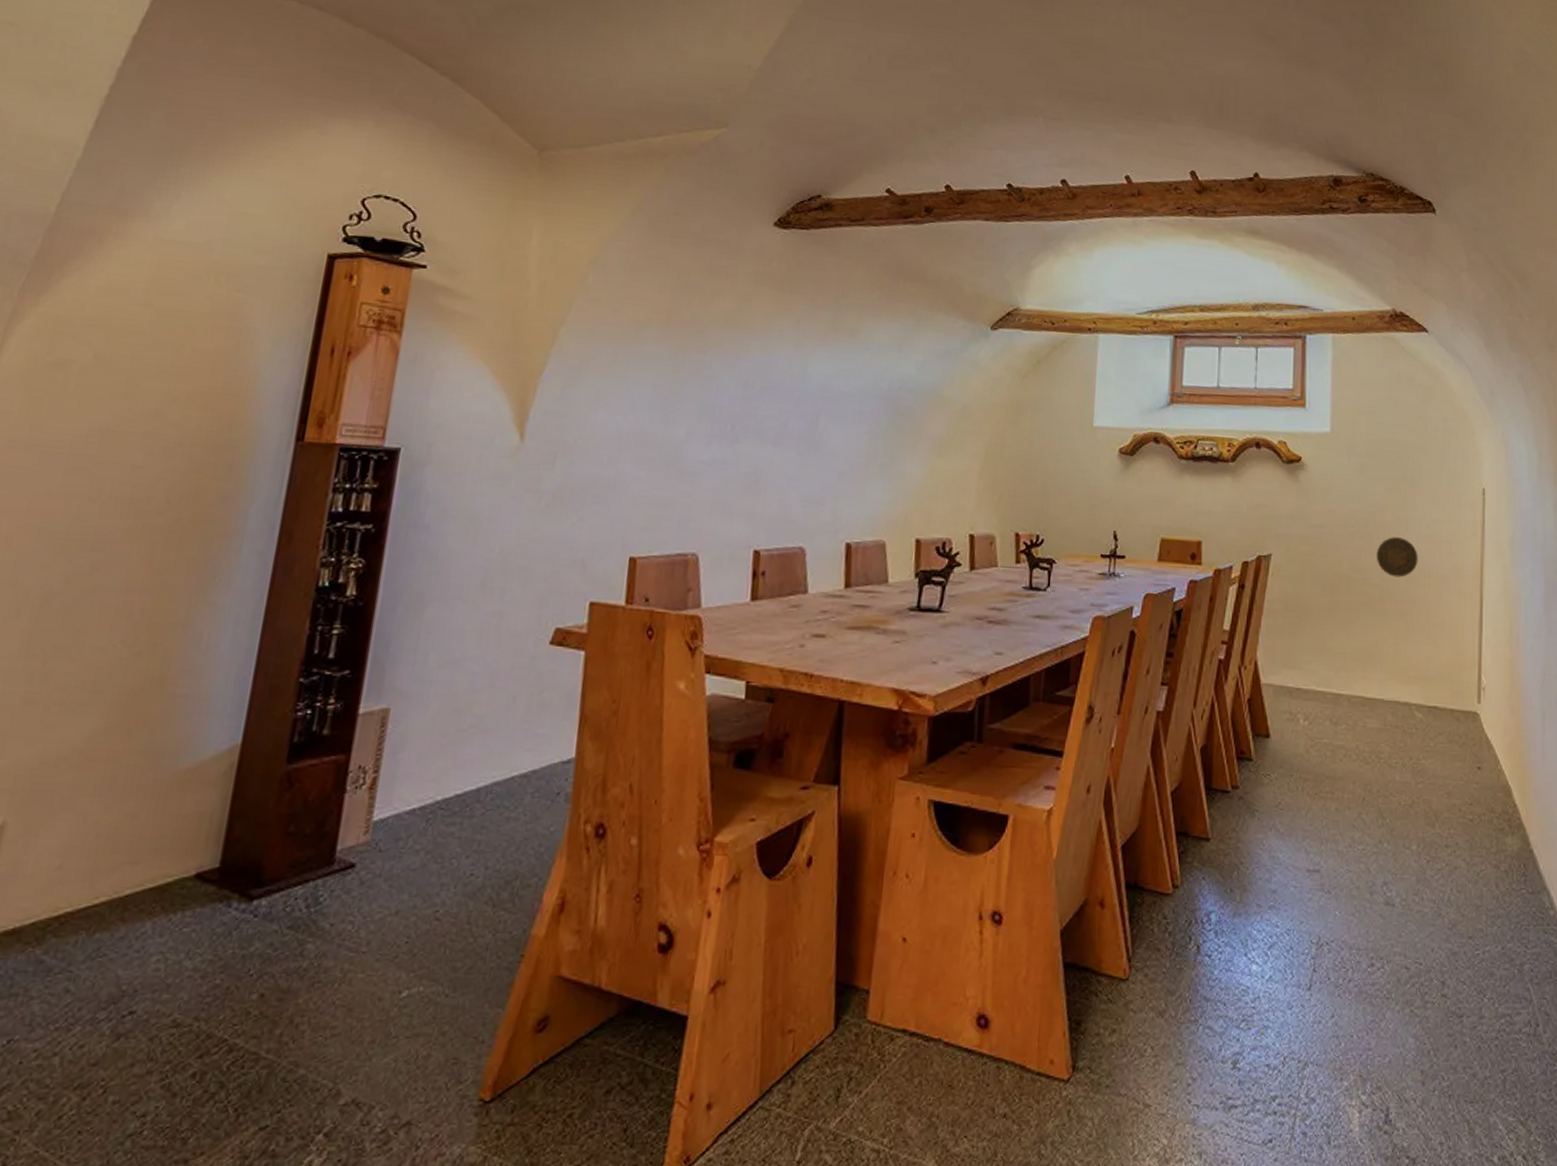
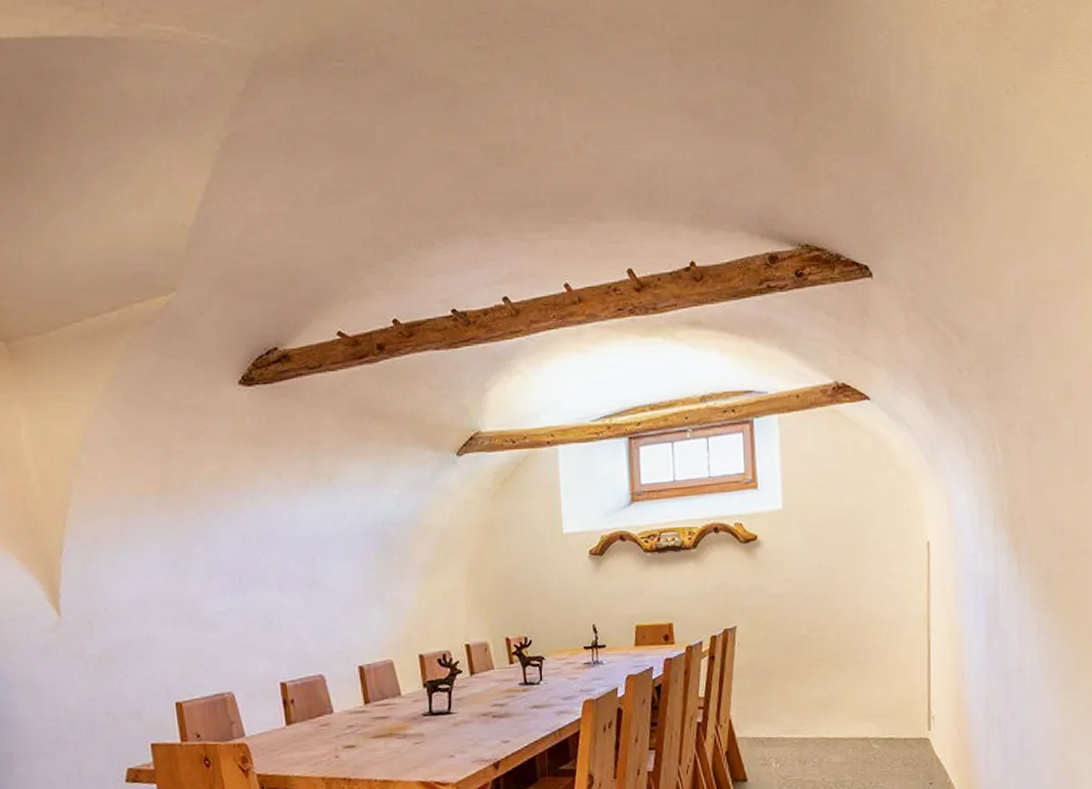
decorative plate: present [1376,537,1418,578] -> none [831,596,870,632]

